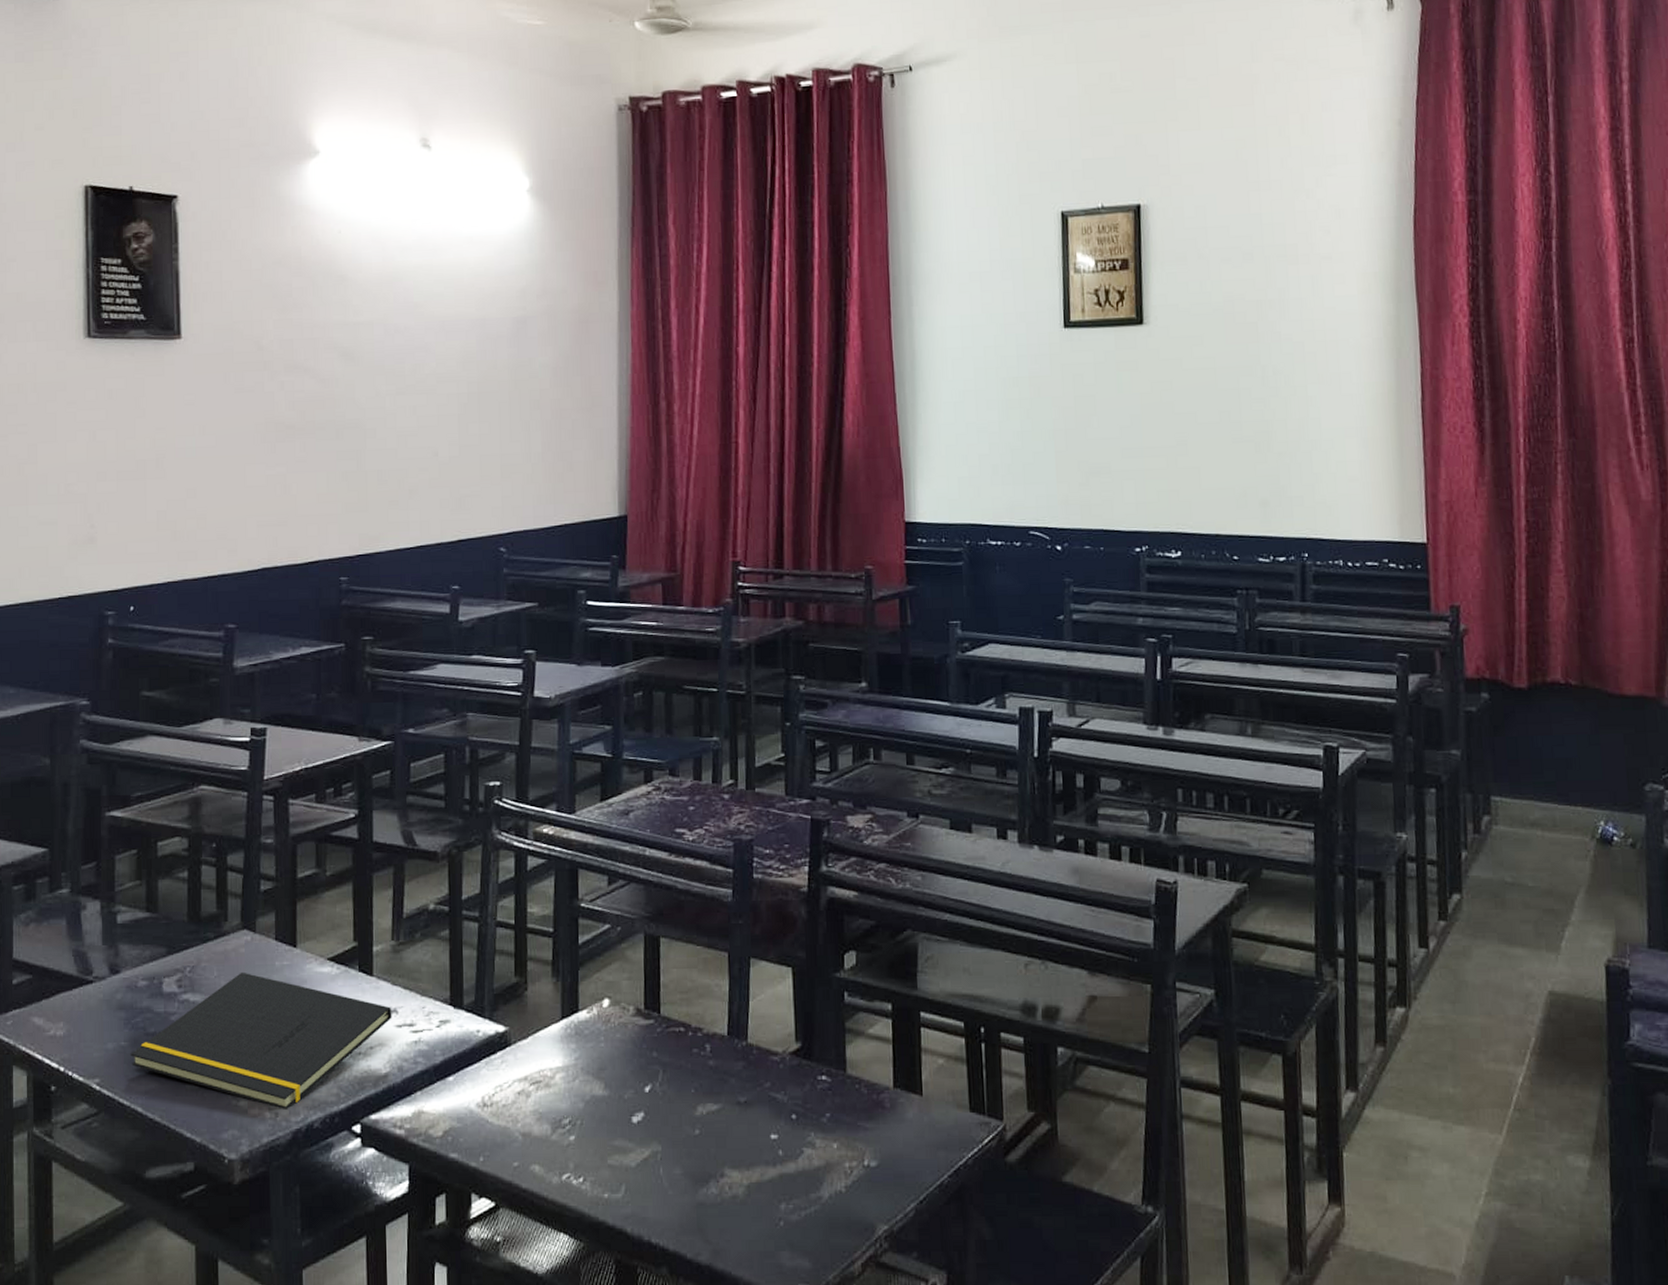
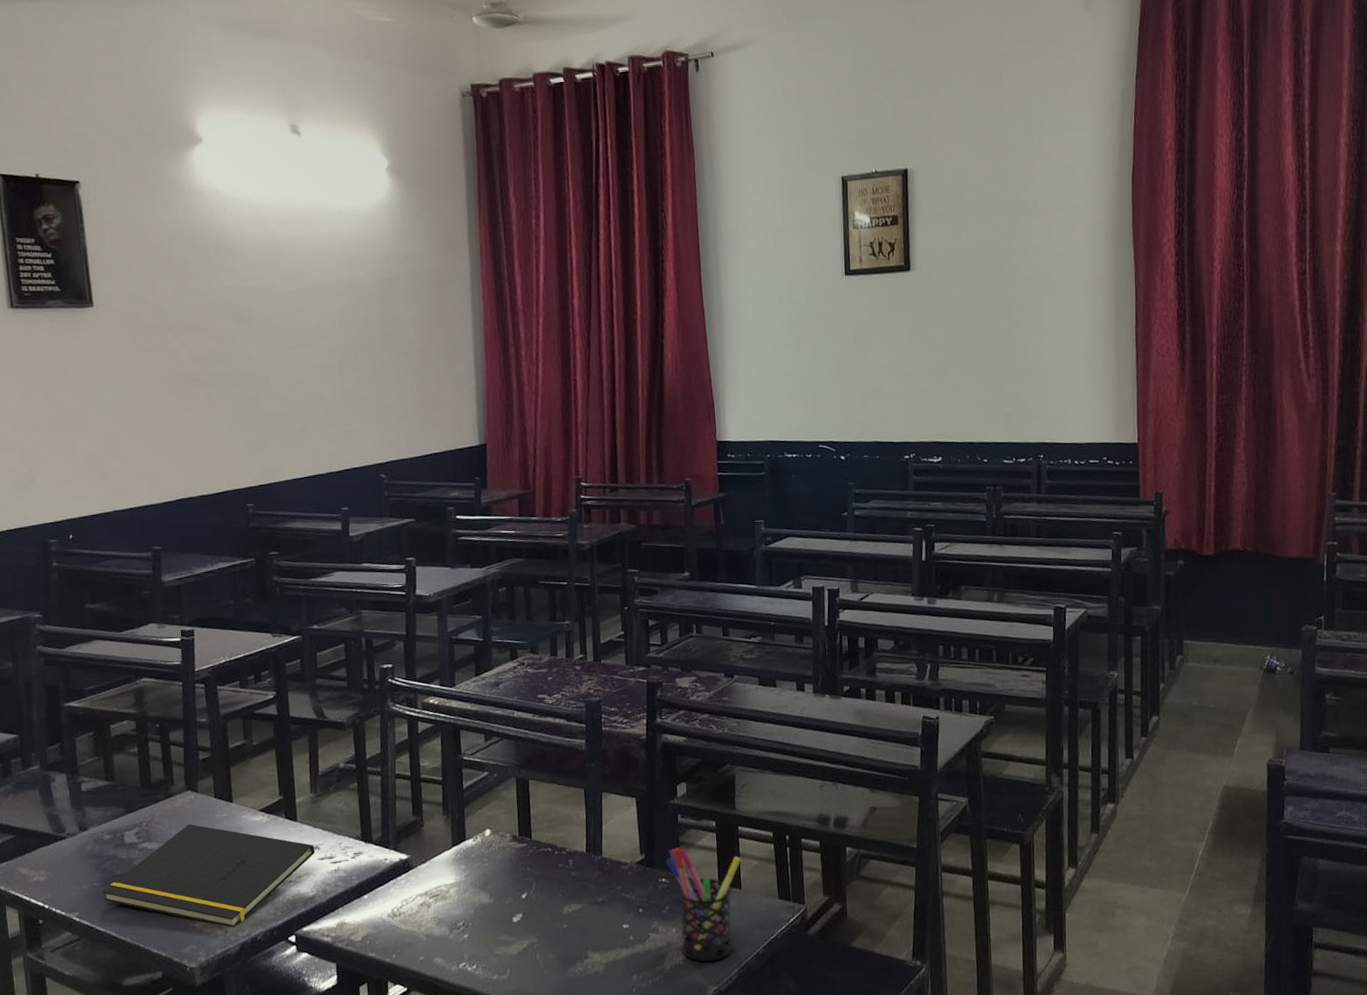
pen holder: none [828,1035,922,1191] -> present [666,847,741,962]

